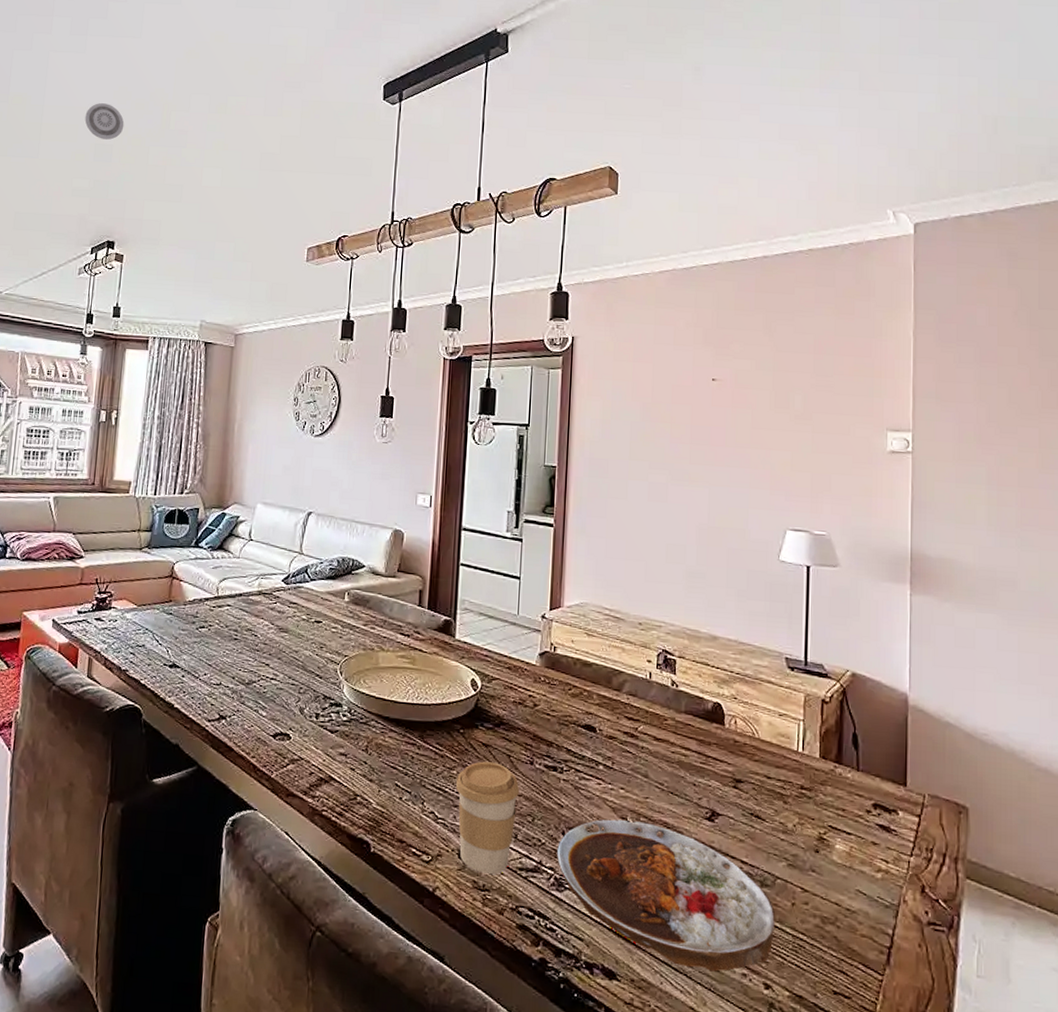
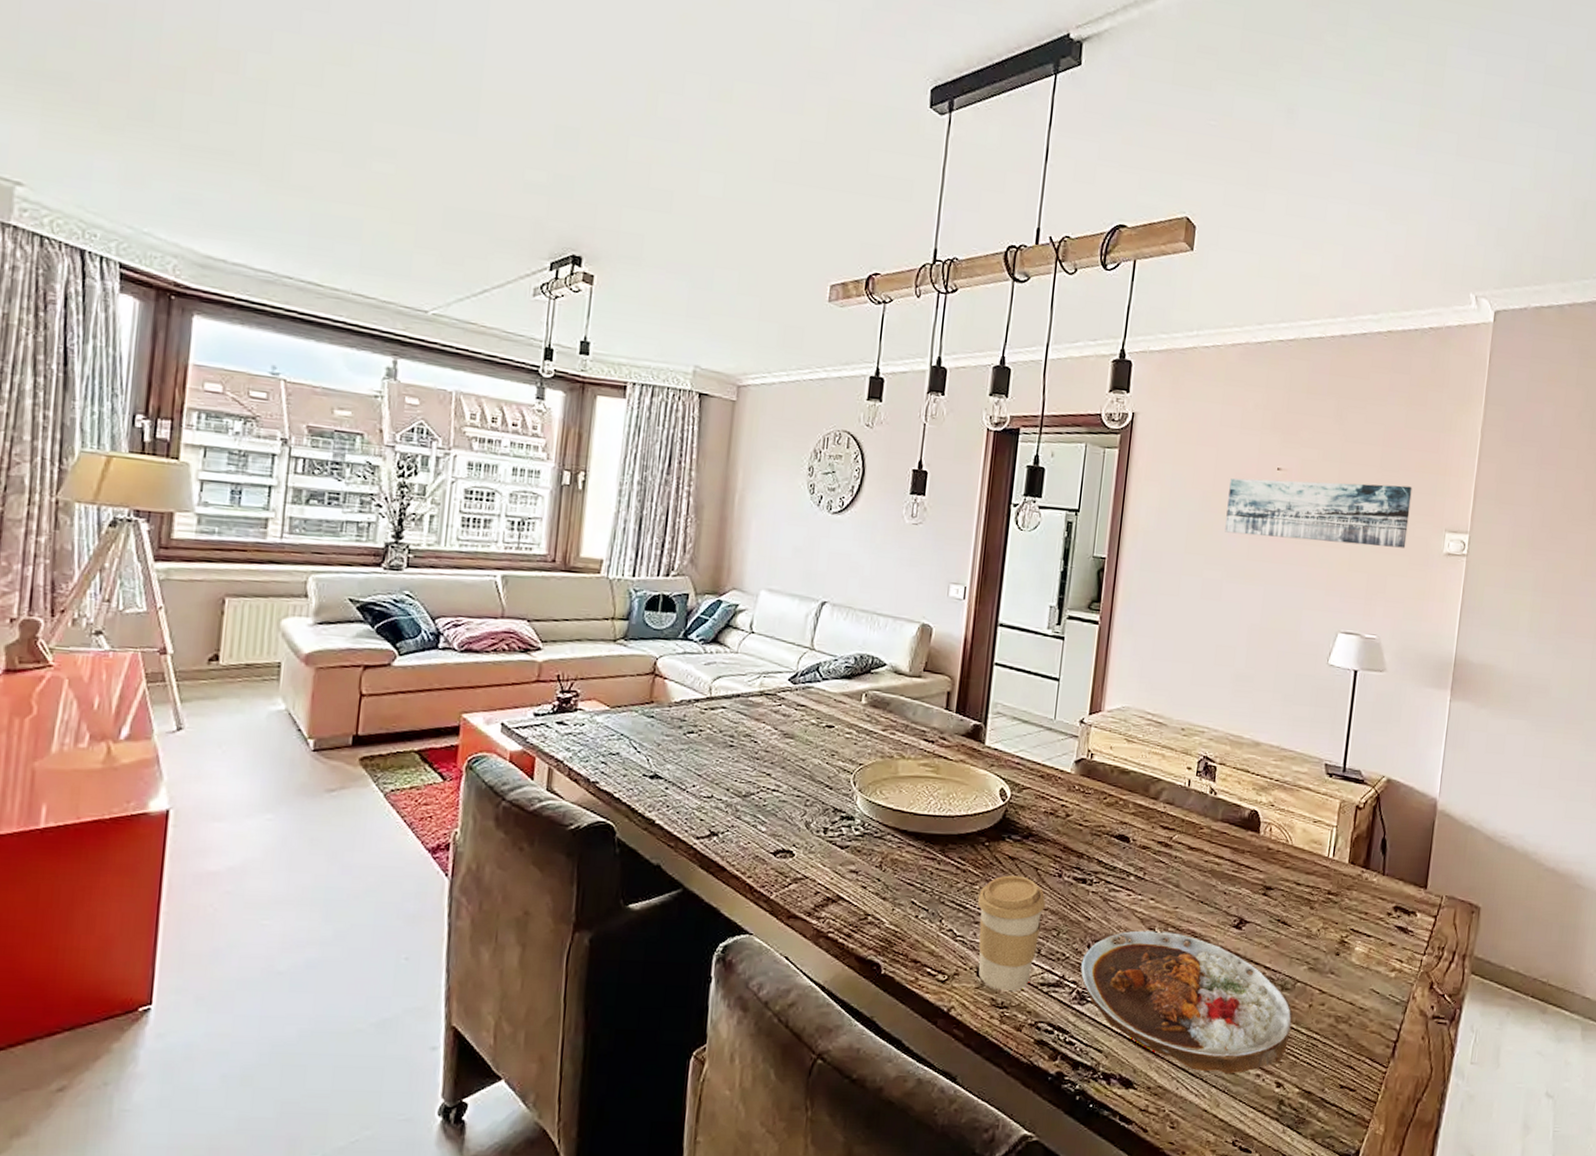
smoke detector: present [85,103,124,140] -> none [541,70,596,122]
wall art: none [666,389,848,448] -> present [1225,478,1412,548]

